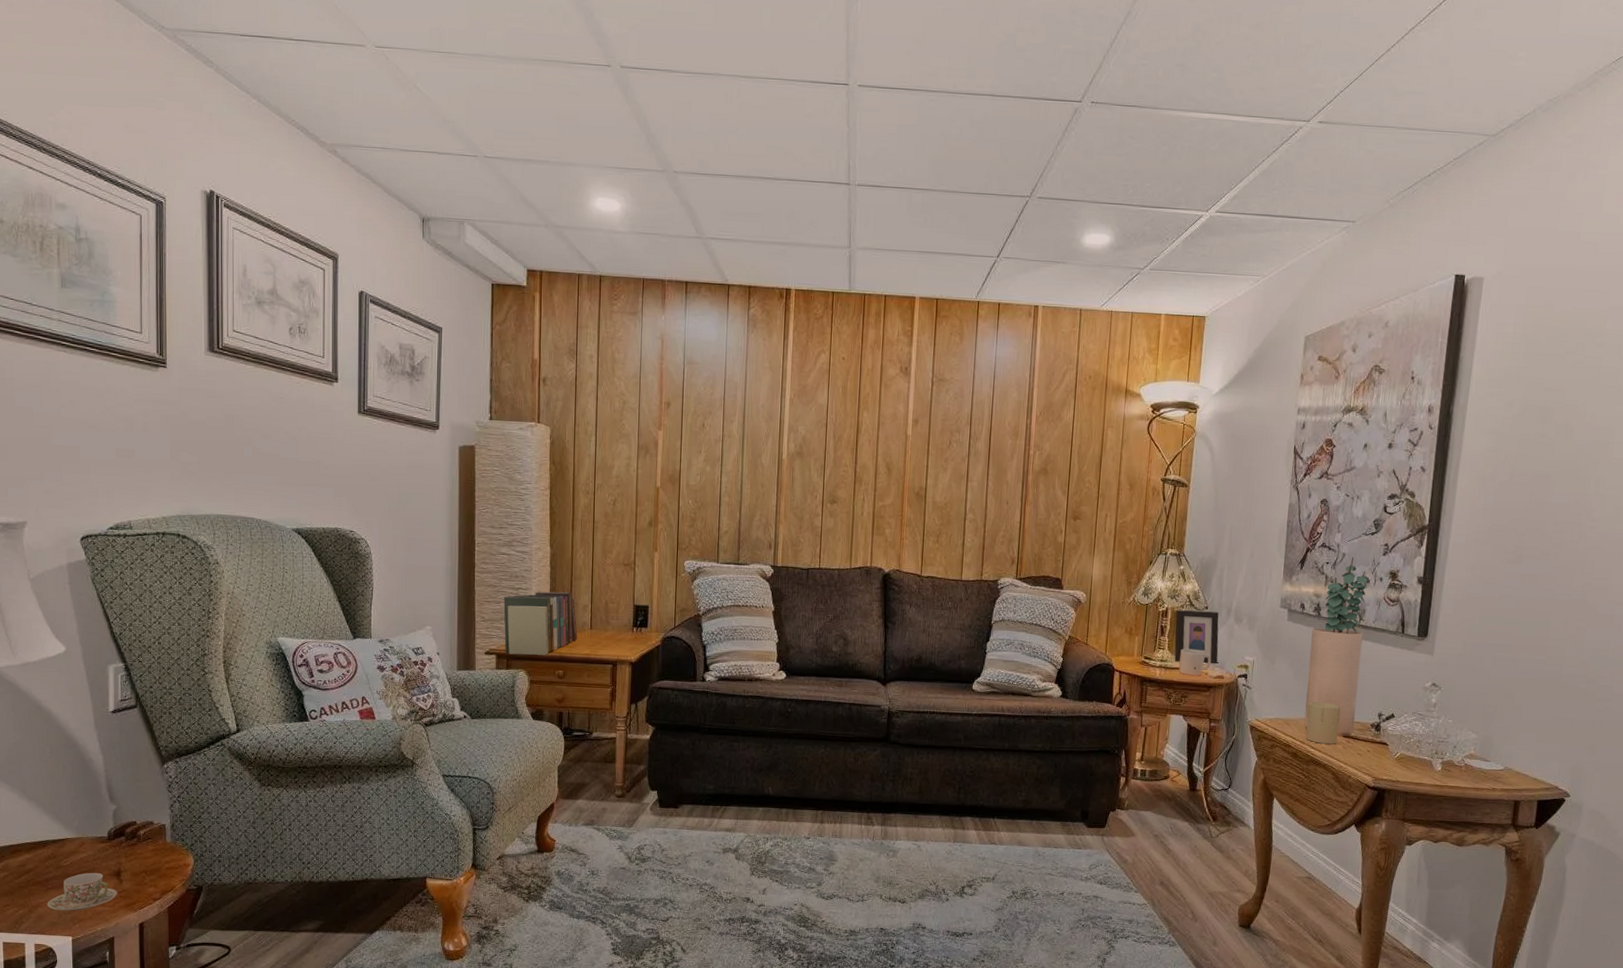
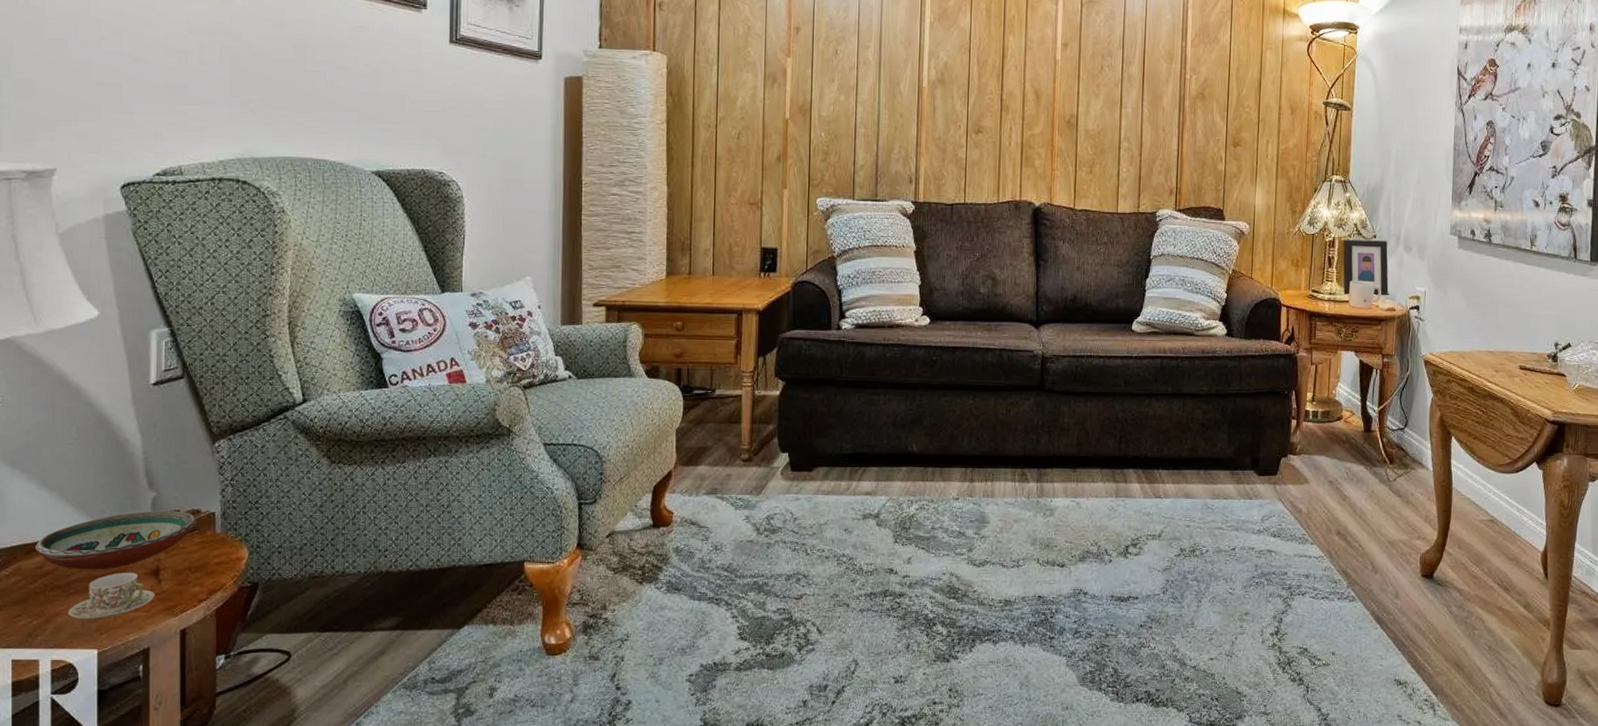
decorative bowl: none [19,821,151,870] -> present [35,510,197,570]
books: present [503,591,578,655] -> none [614,234,698,306]
vase: present [1304,557,1368,736] -> none [1479,180,1538,368]
candle: present [1306,702,1341,744] -> none [1482,333,1516,377]

